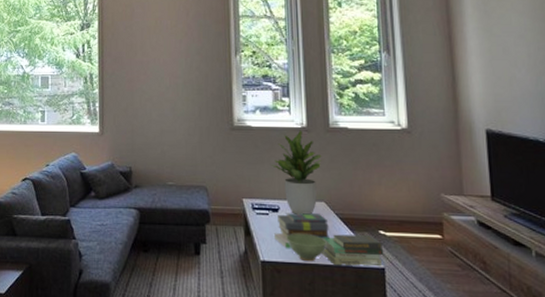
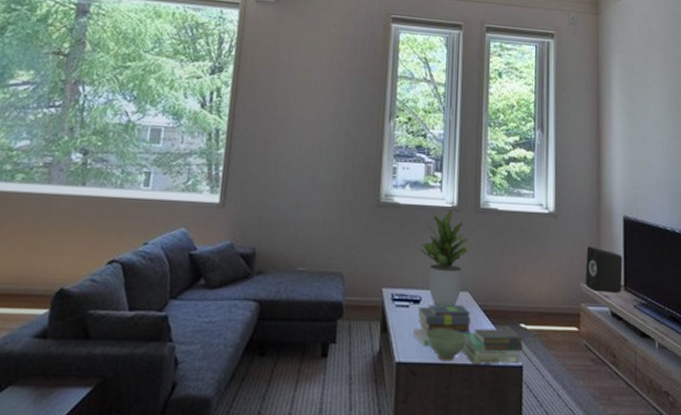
speaker: none [445,159,489,203] -> present [585,246,623,293]

